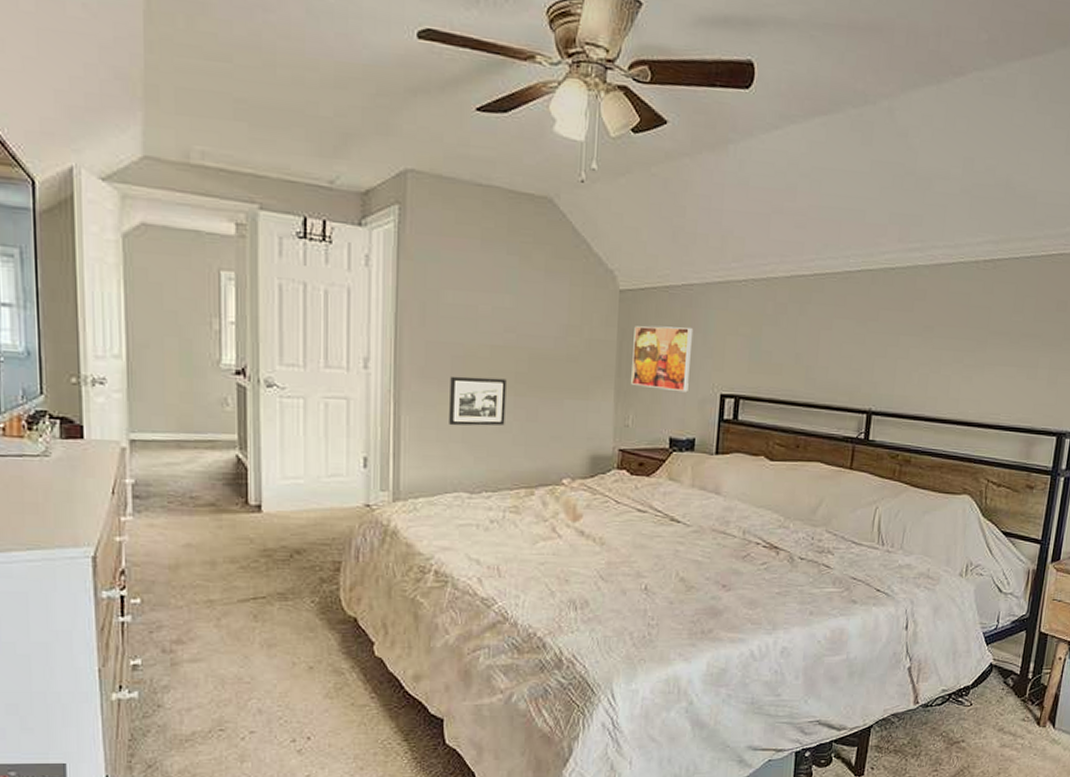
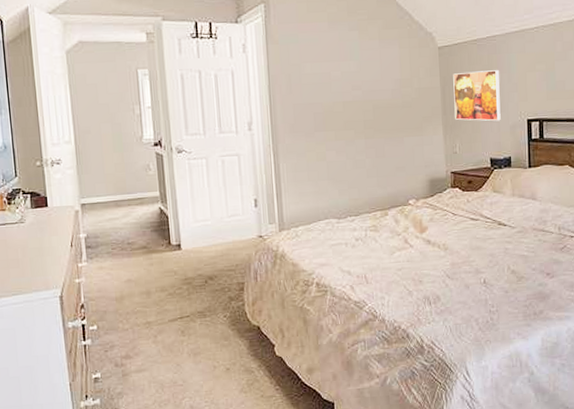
picture frame: present [449,376,507,426] -> none [314,126,360,168]

